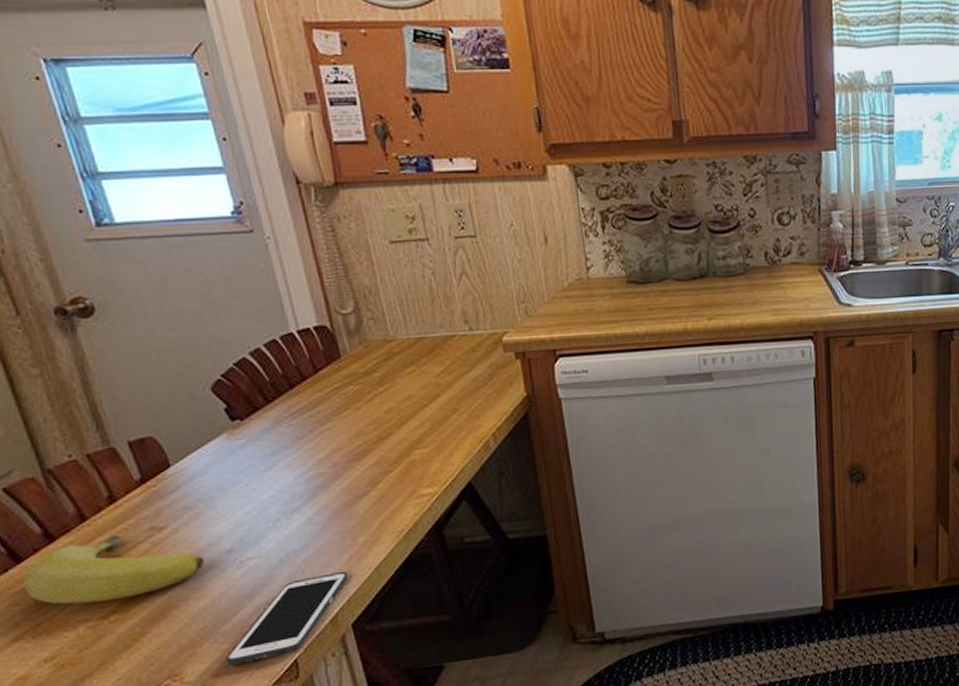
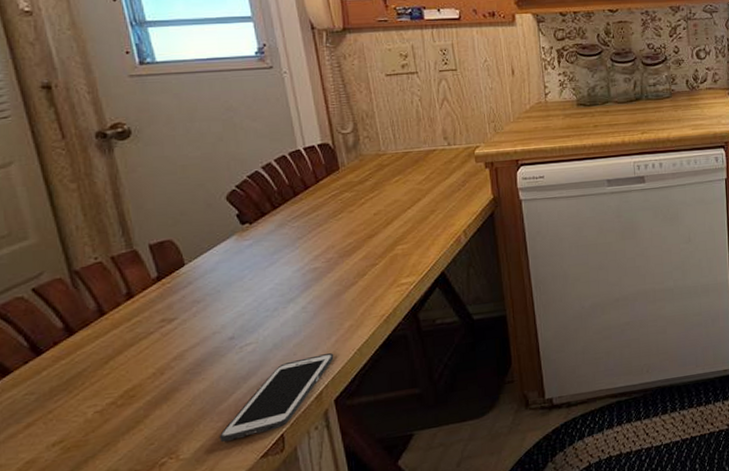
banana: present [23,535,205,605] -> none [41,327,208,392]

